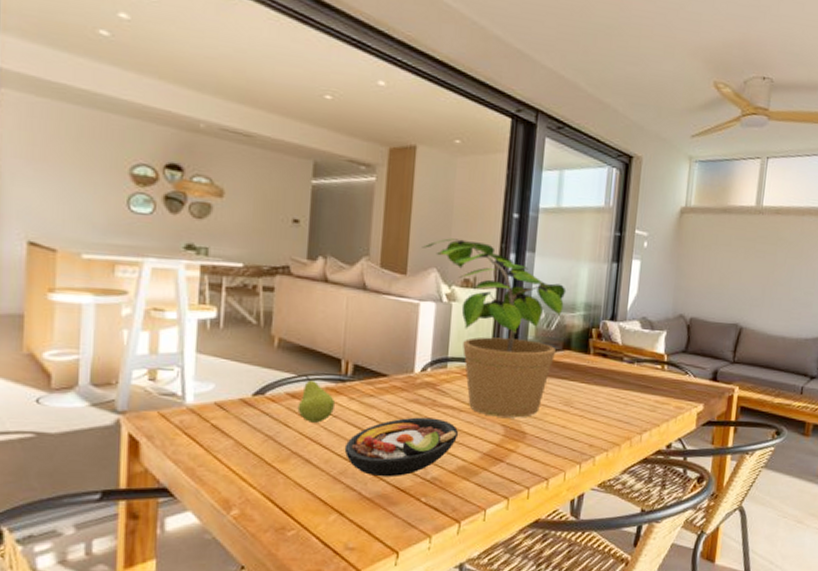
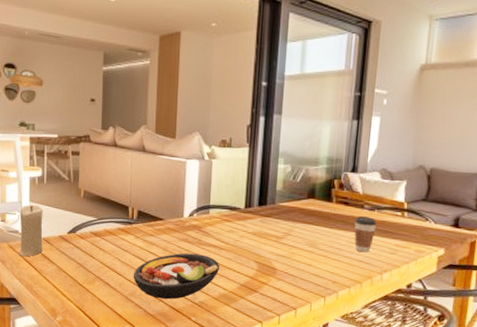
candle: none [176,356,216,429] -> present [19,204,43,257]
fruit: present [297,375,336,423] -> none [99,219,126,255]
potted plant: present [422,238,567,418] -> none [187,106,310,256]
coffee cup: none [612,370,637,411] -> present [354,216,377,253]

